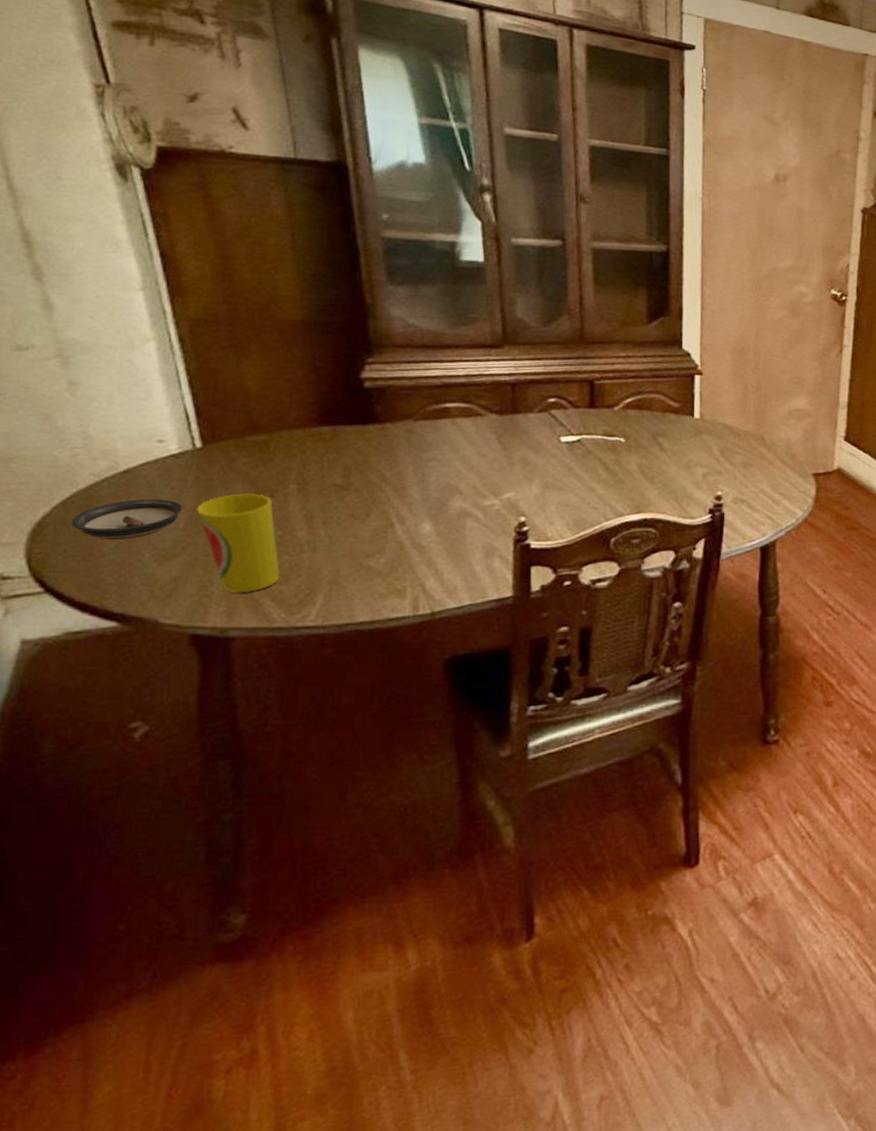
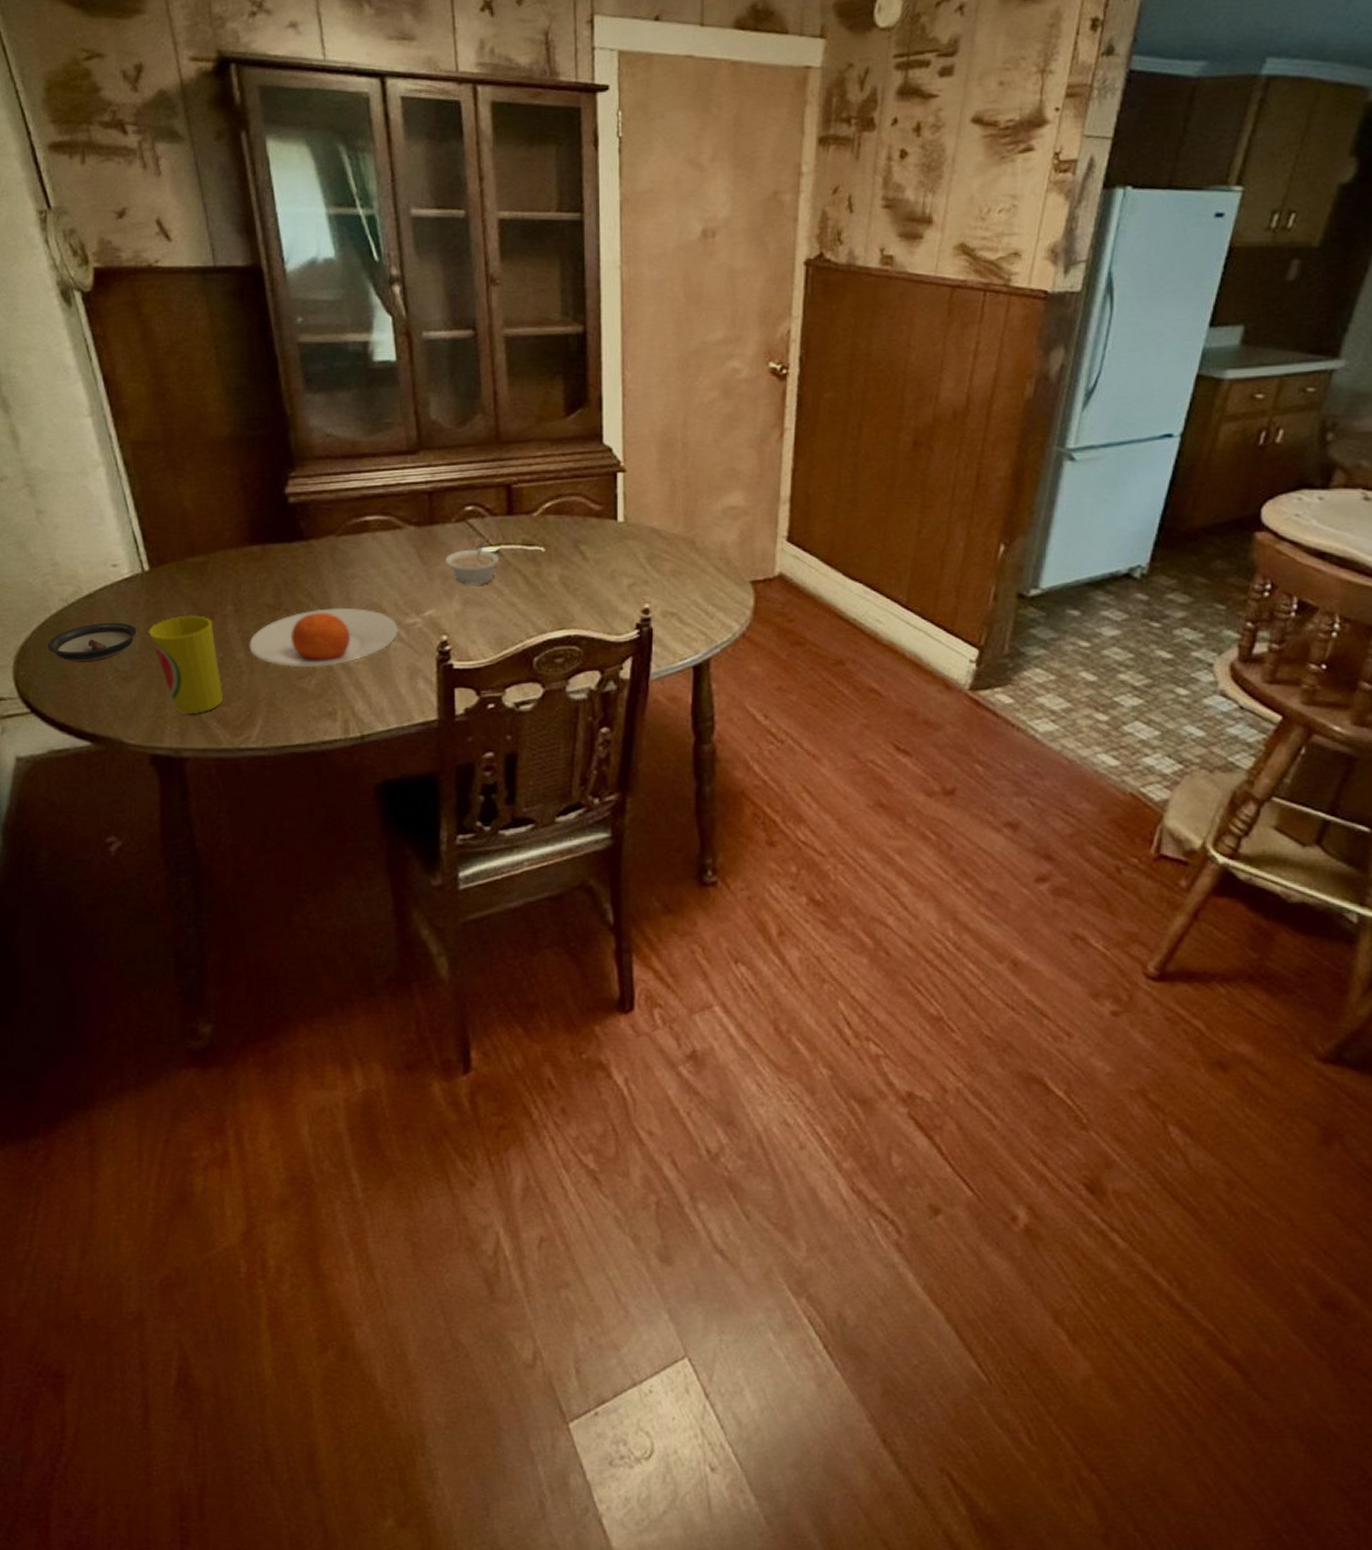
plate: none [312,489,477,547] -> present [249,607,400,668]
legume: none [526,431,580,471] -> present [445,542,499,585]

